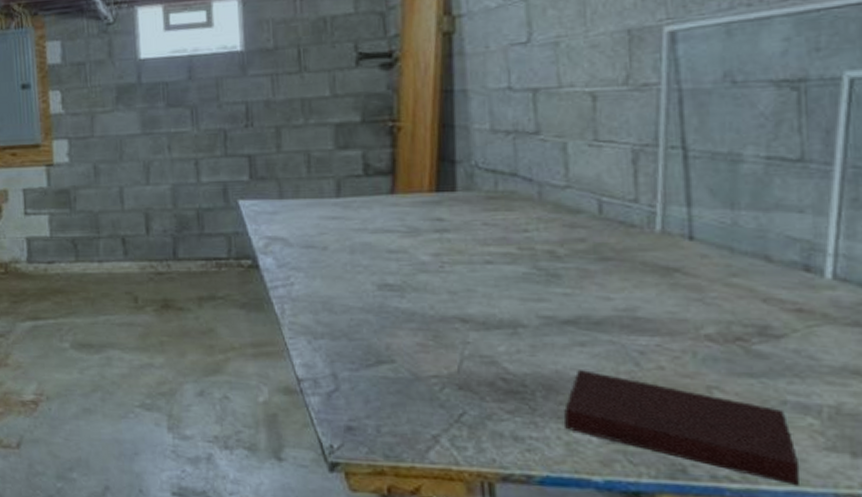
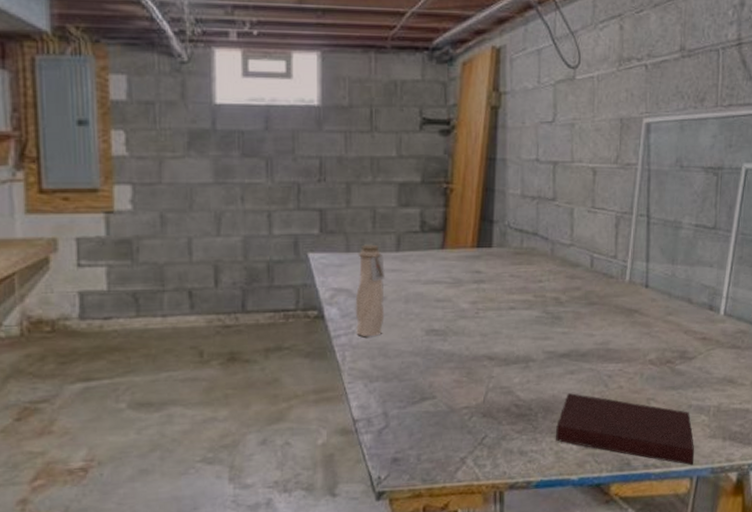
water bottle: none [292,190,327,290] -> present [355,244,385,337]

